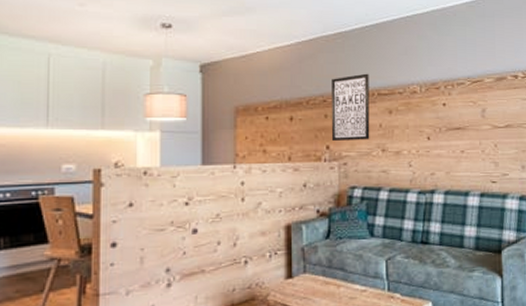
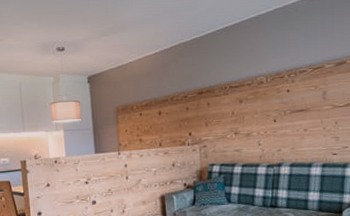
wall art: present [331,73,370,142] -> none [190,70,224,129]

